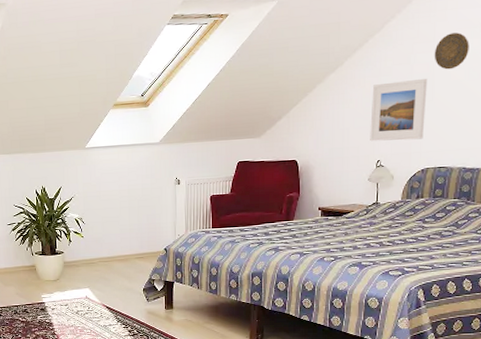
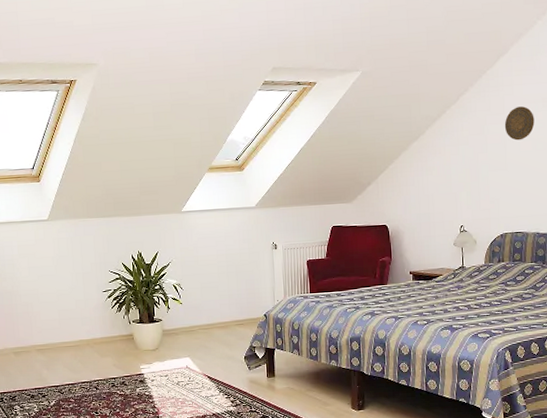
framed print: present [370,78,428,142] -> none [452,148,501,207]

